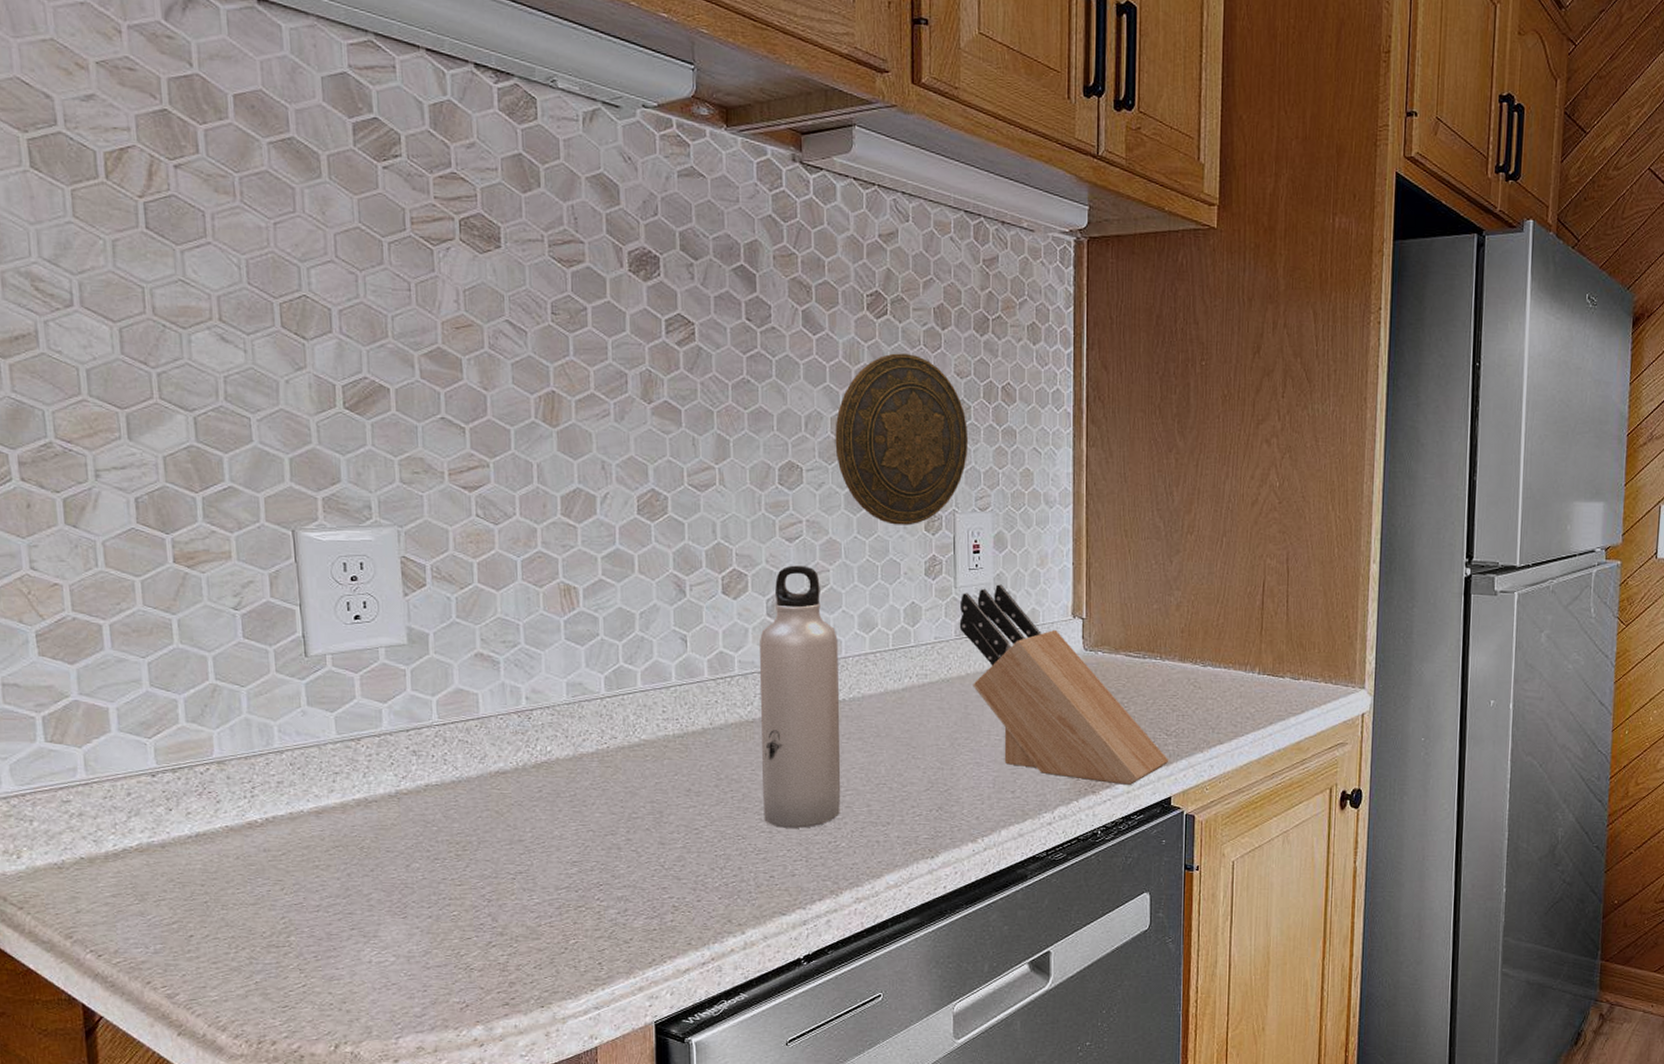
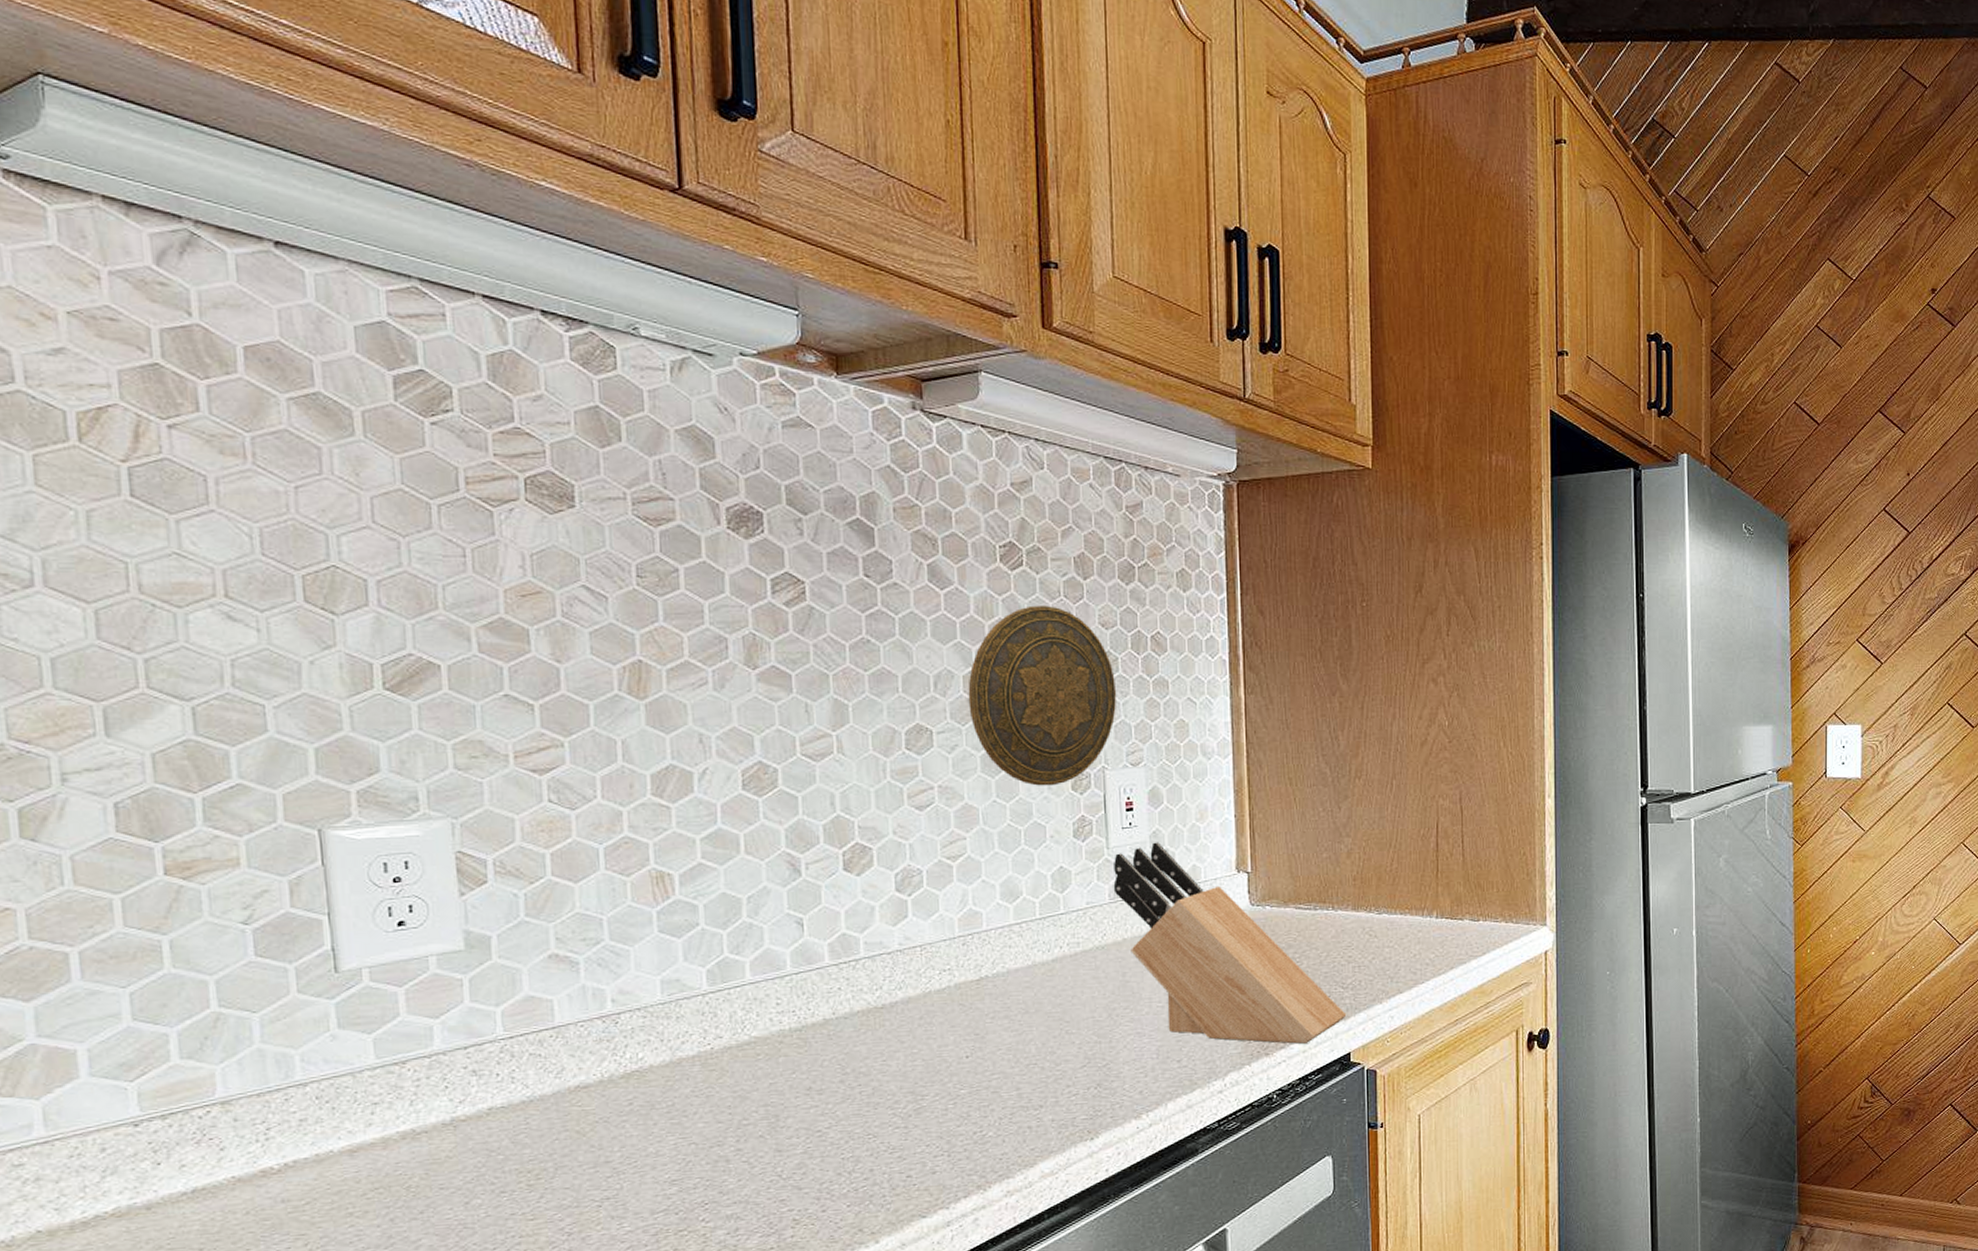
water bottle: present [759,565,841,828] -> none [888,835,986,1122]

